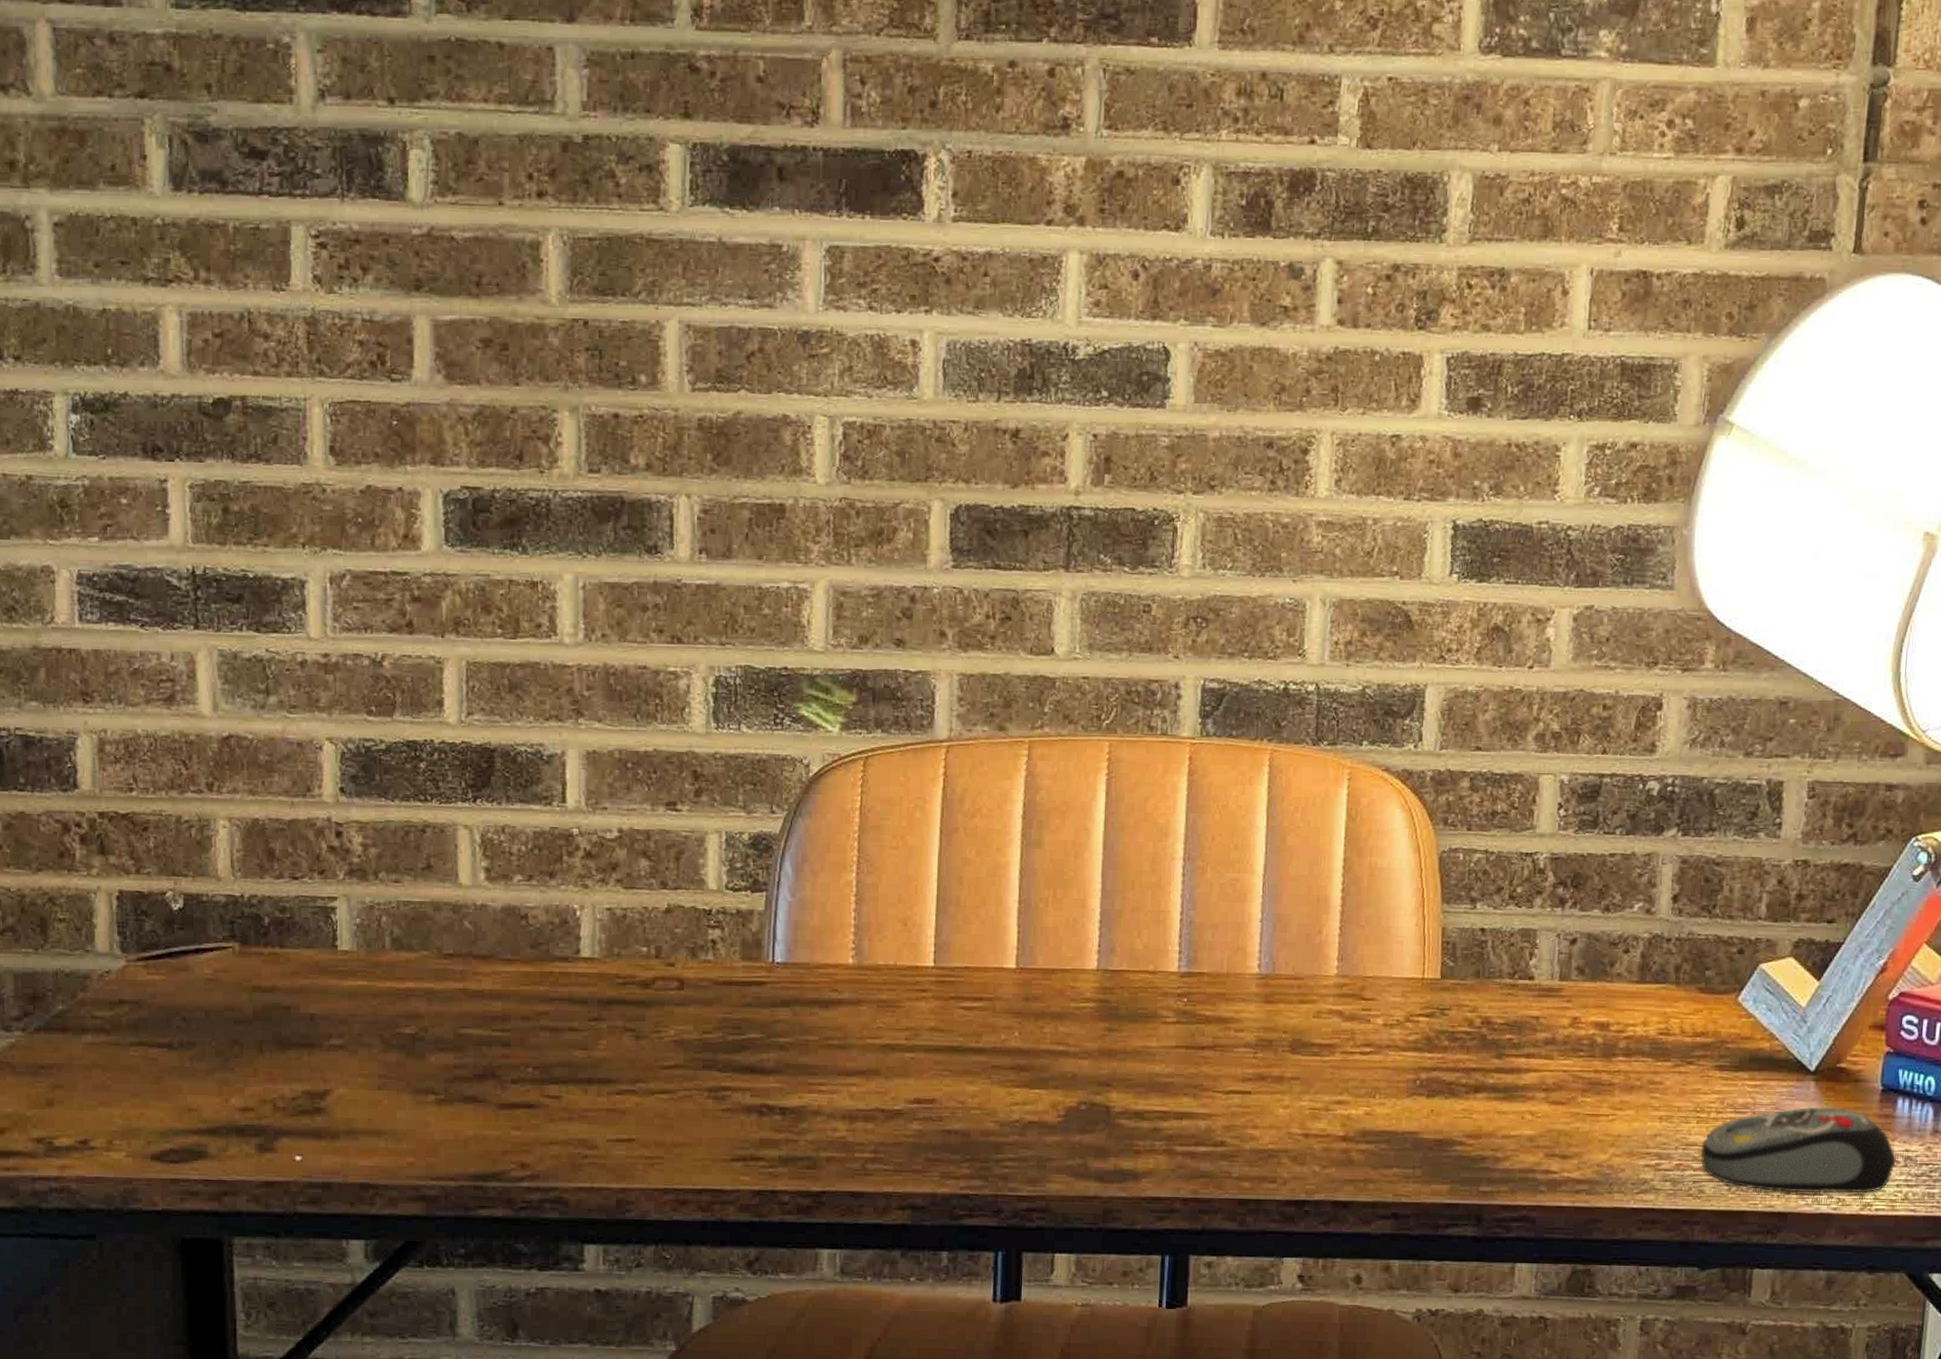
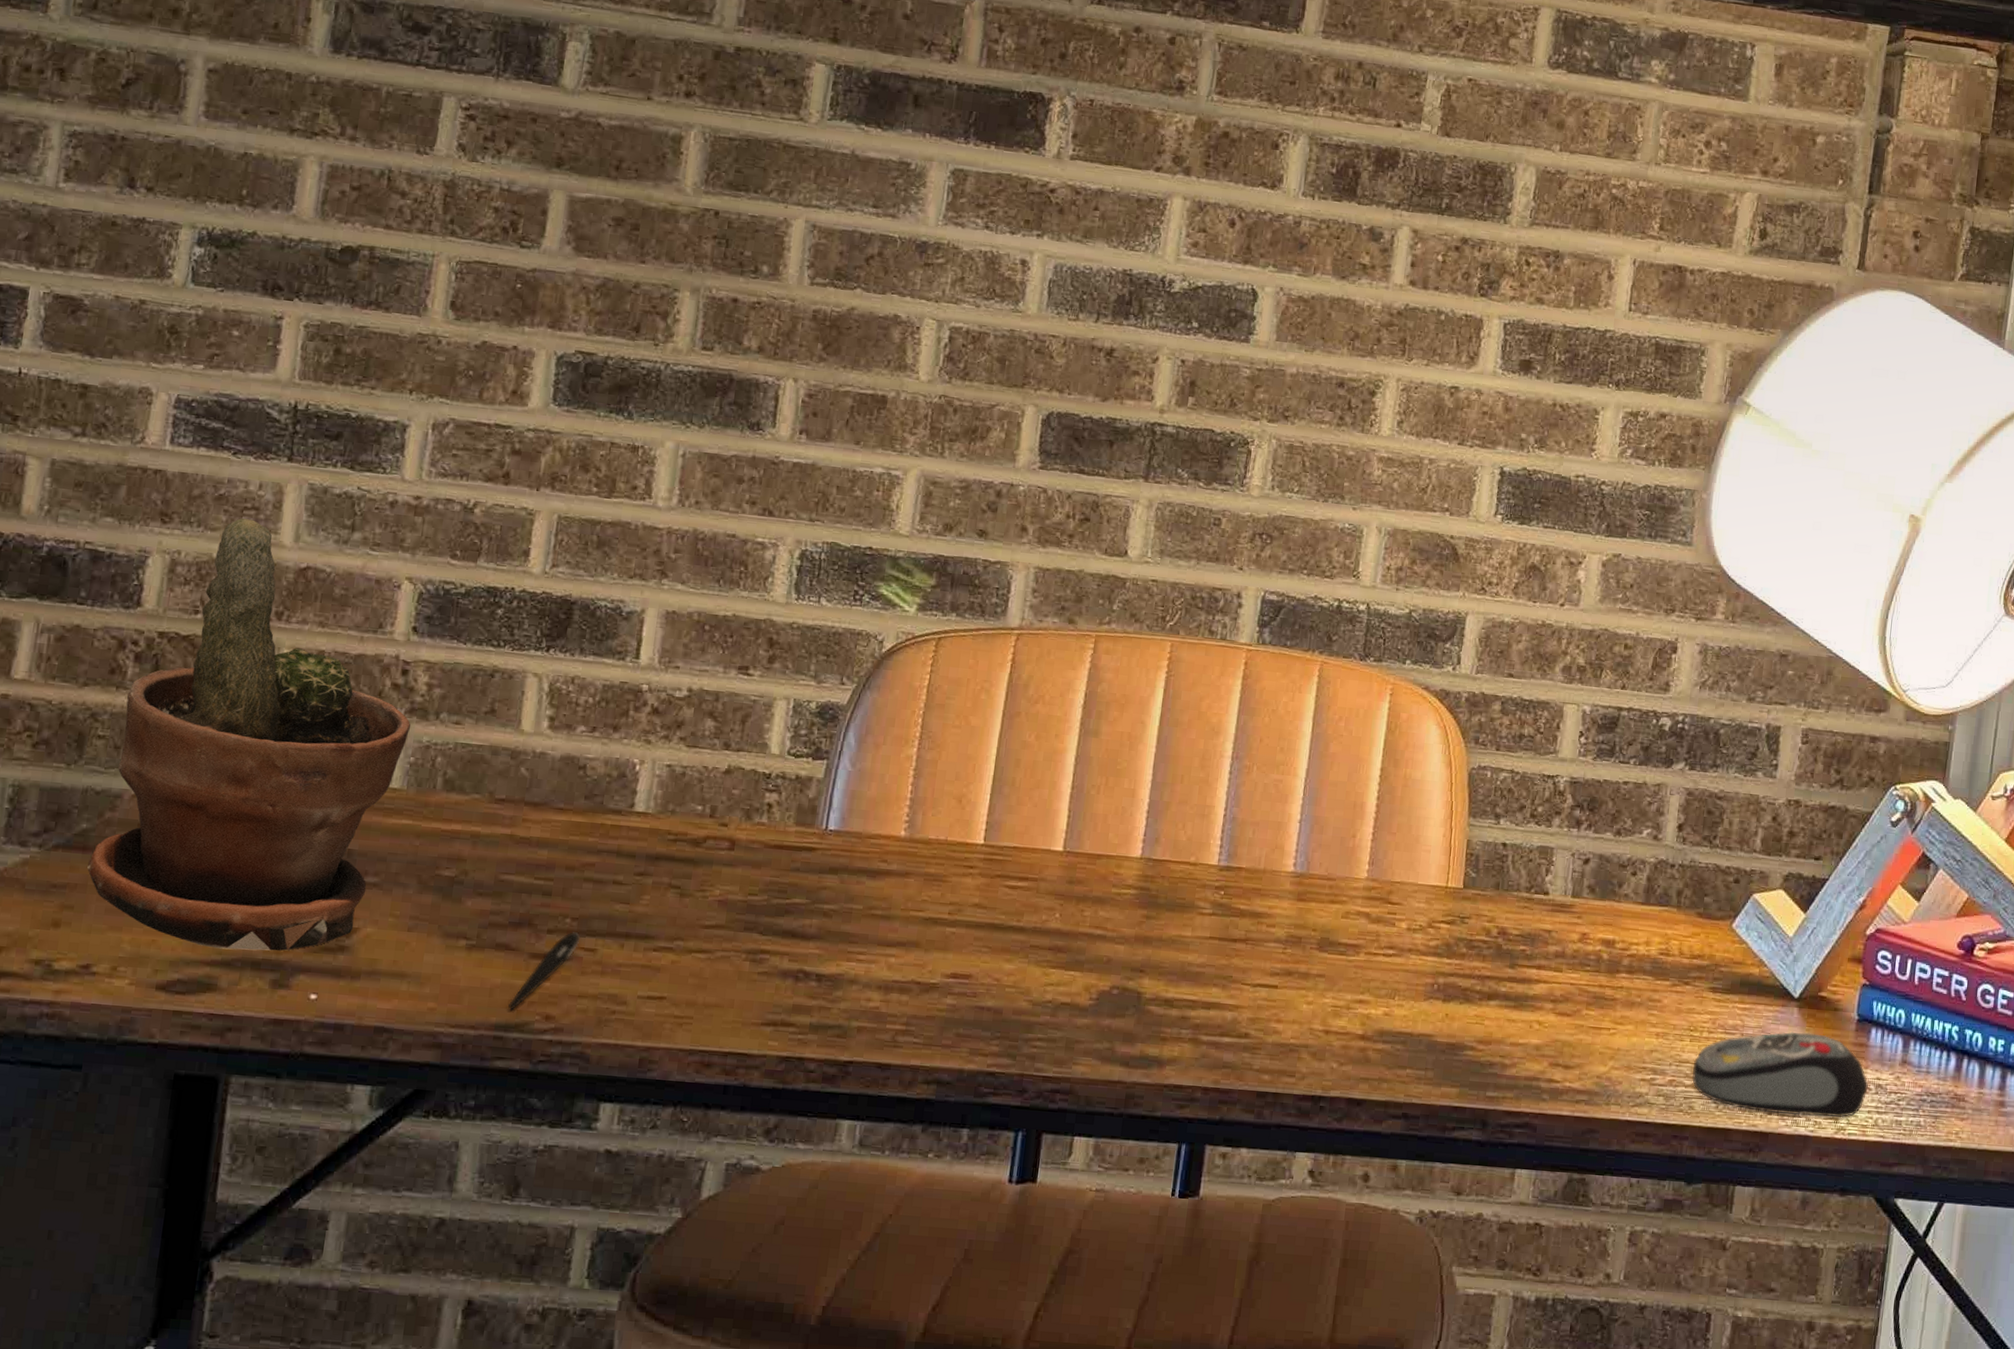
potted plant: none [70,690,353,1118] -> present [87,517,411,951]
pen: none [483,1079,545,1161] -> present [507,931,581,1011]

